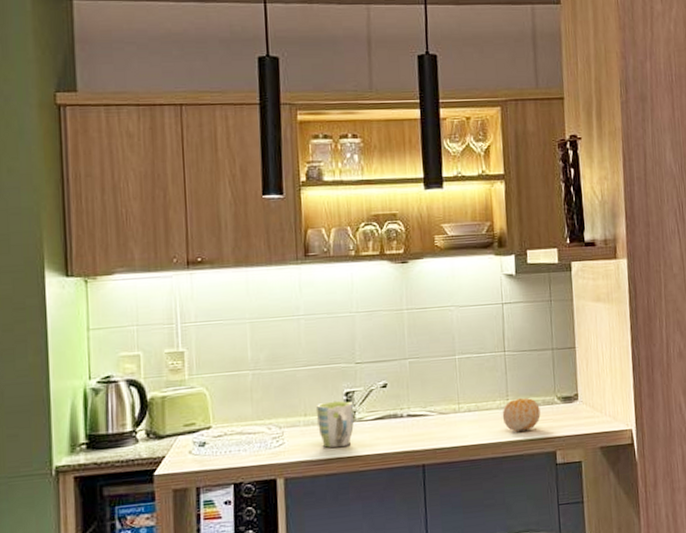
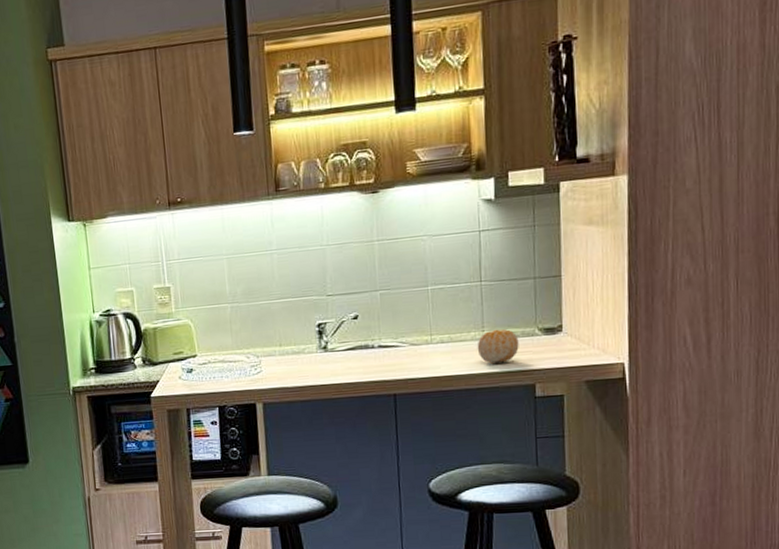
mug: present [315,401,355,448] -> none [290,332,327,377]

